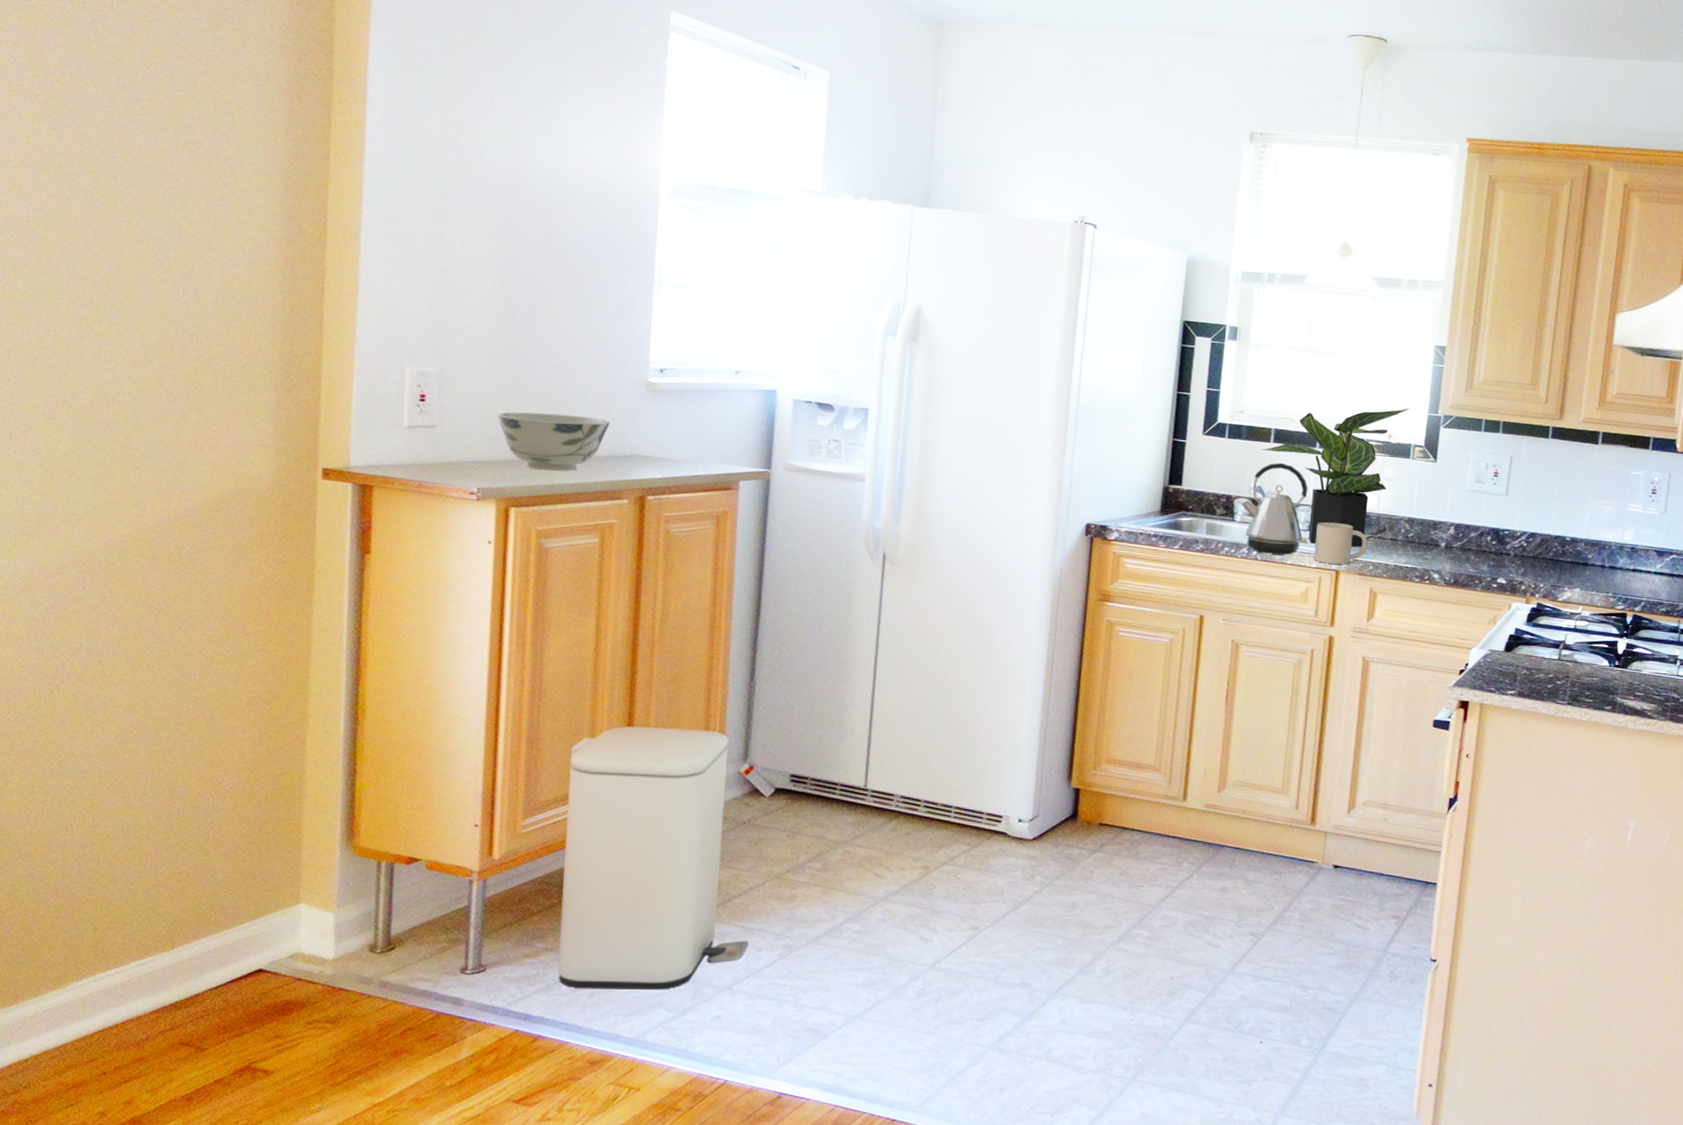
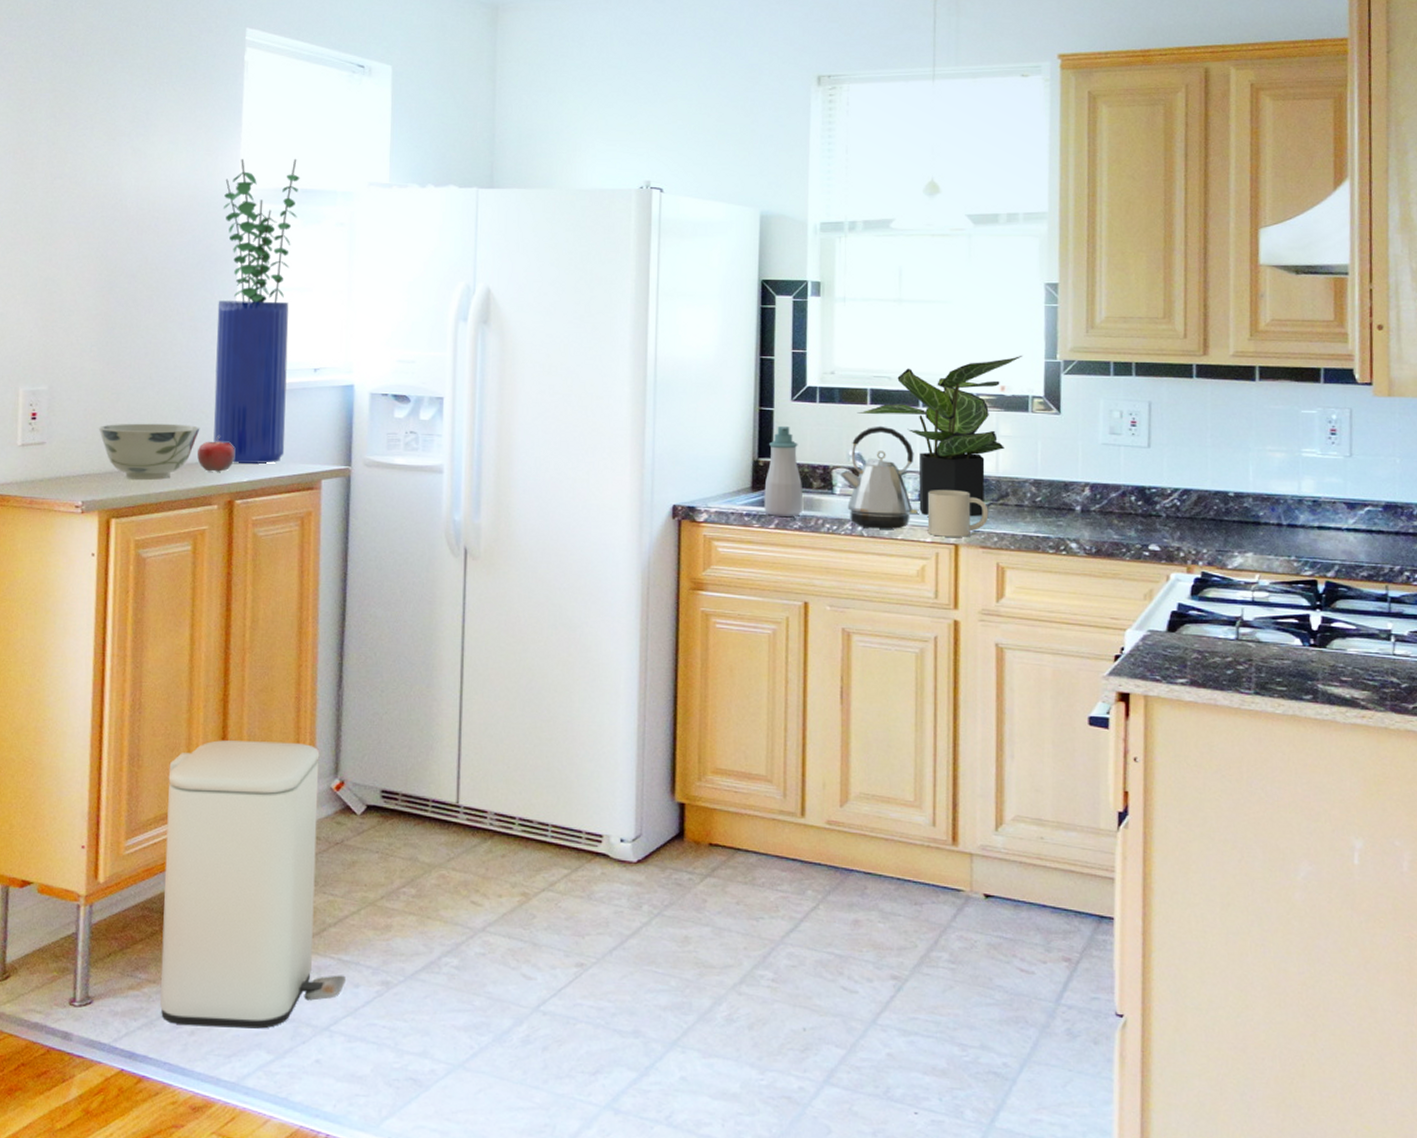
fruit: none [606,431,649,467] -> present [196,436,236,472]
vase: none [625,150,726,462] -> present [213,158,300,464]
soap bottle: none [1170,456,1207,539] -> present [764,425,802,516]

